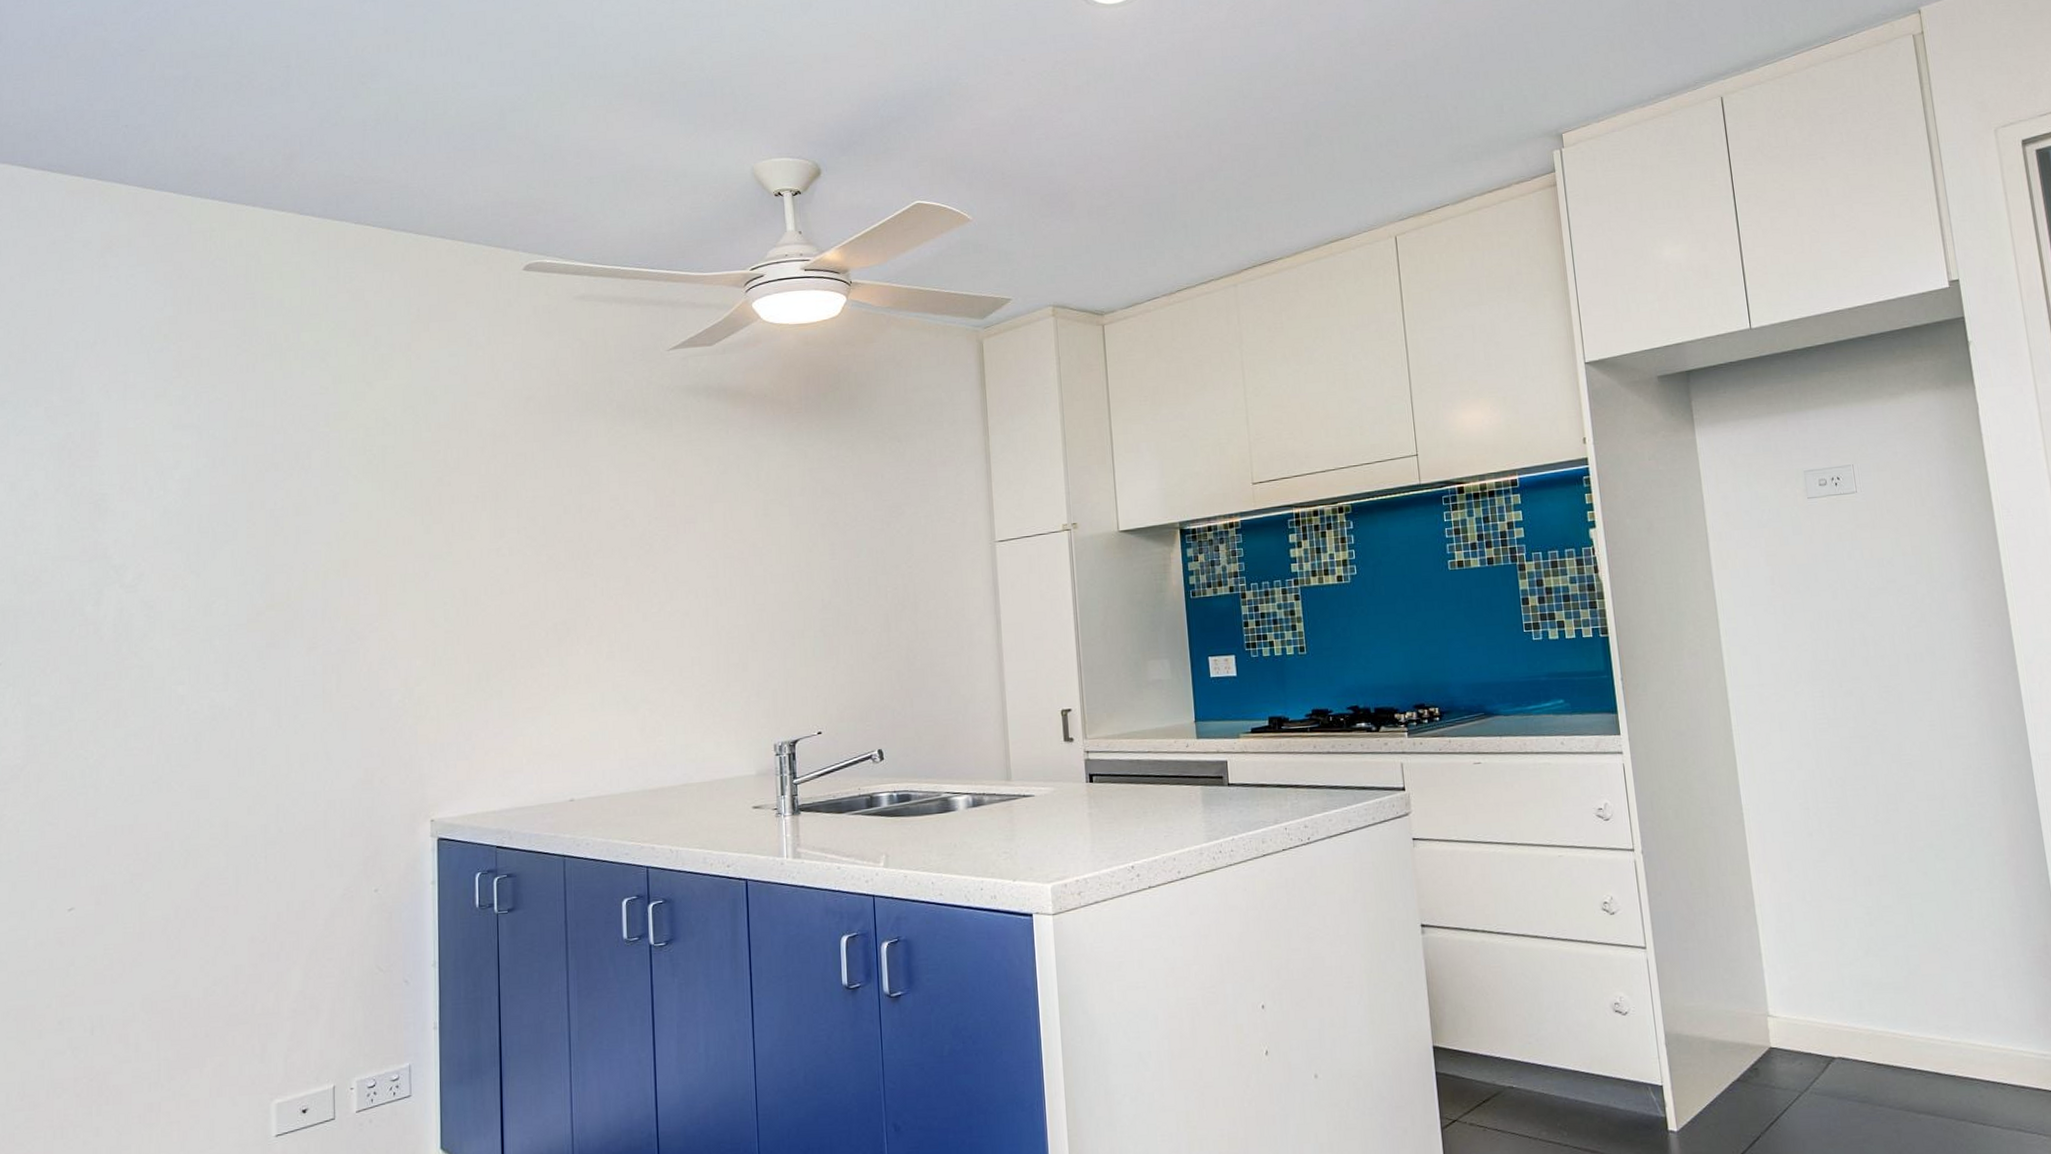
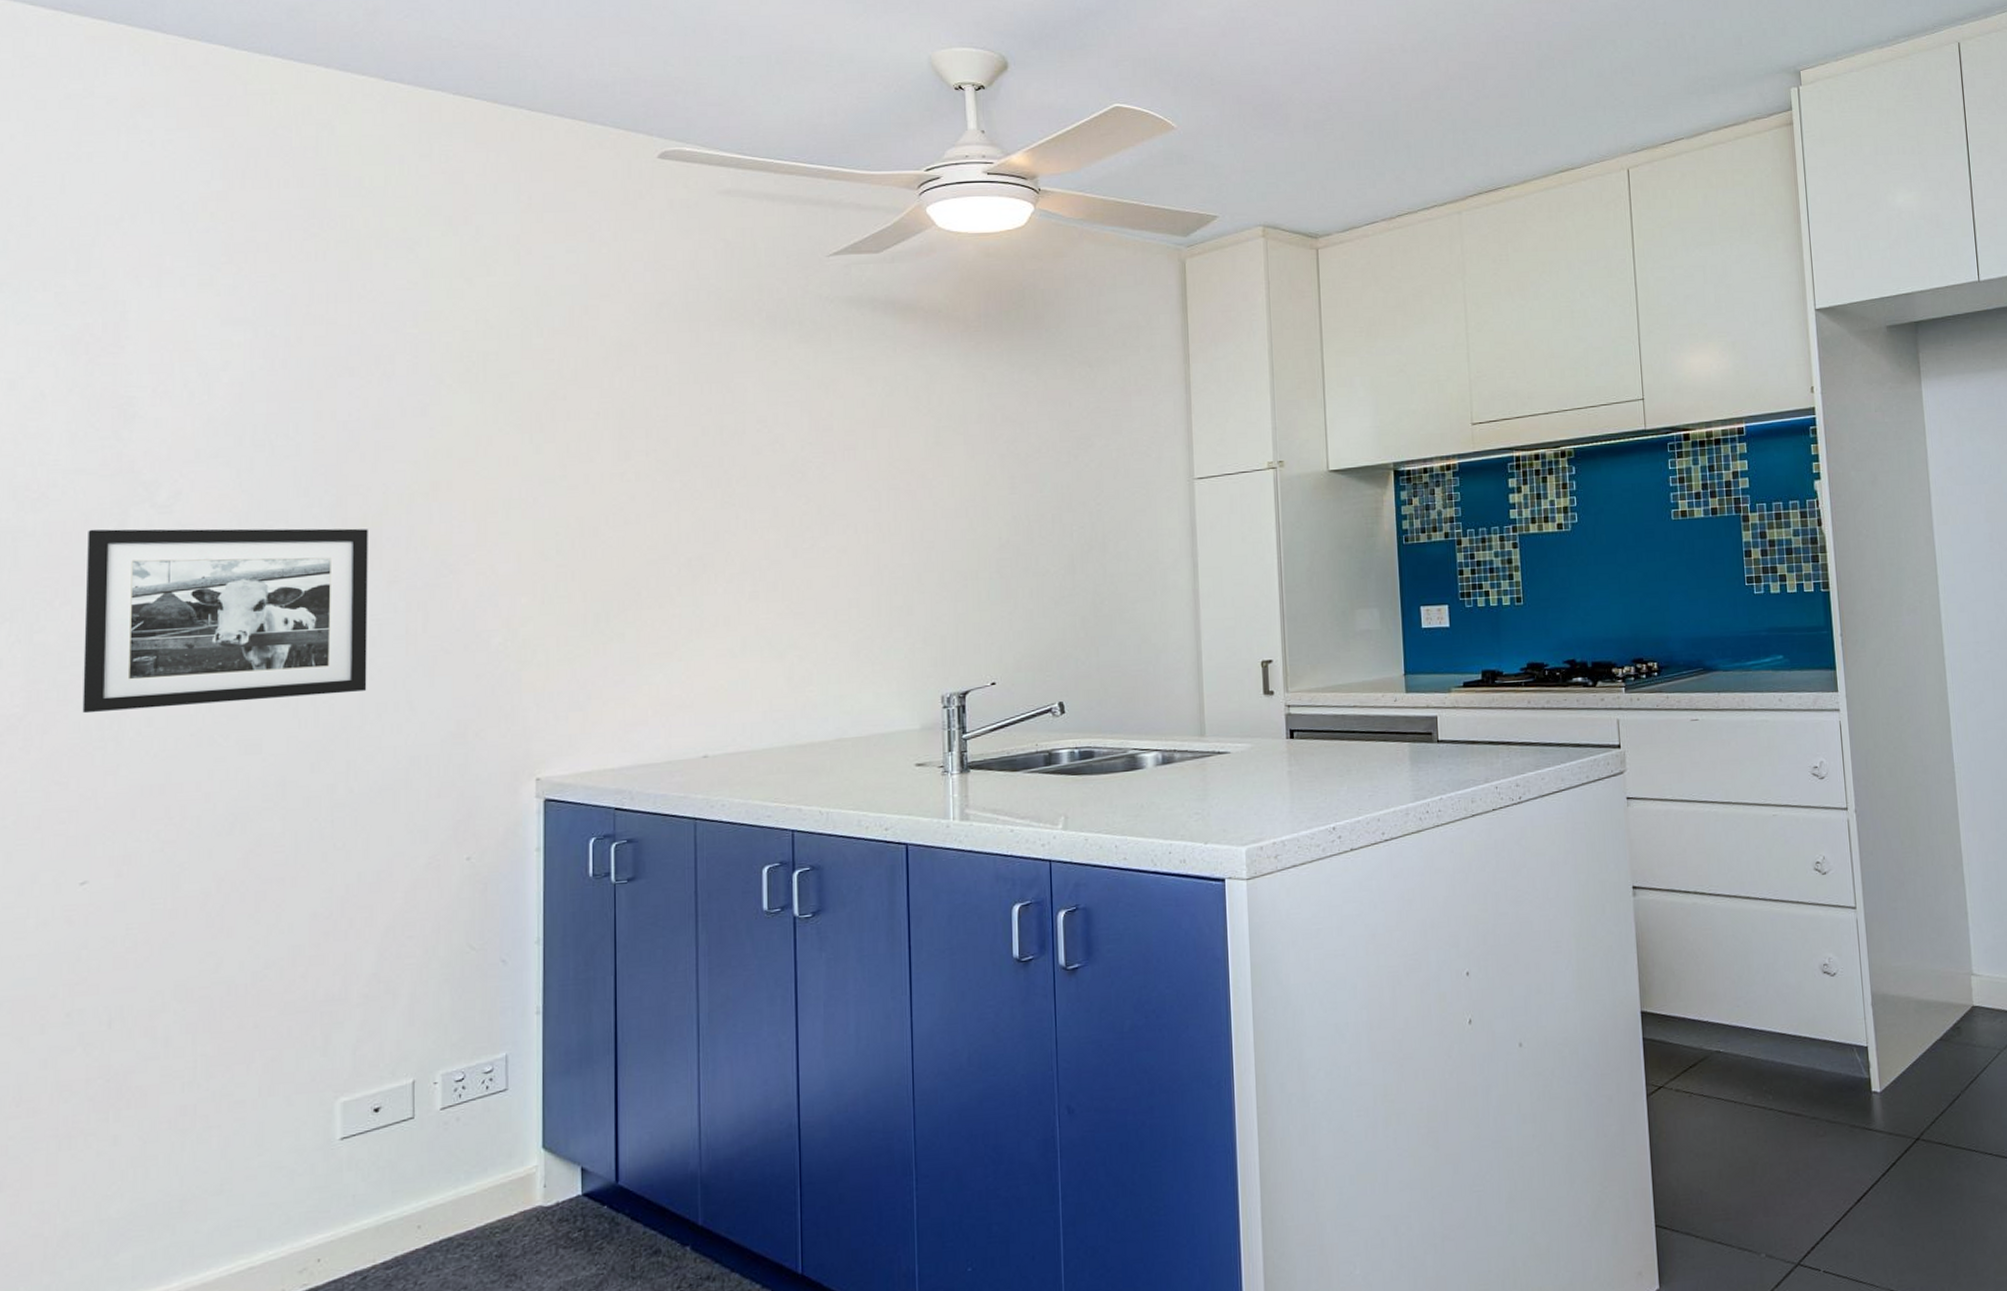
picture frame: none [69,602,292,764] -> present [82,528,368,714]

